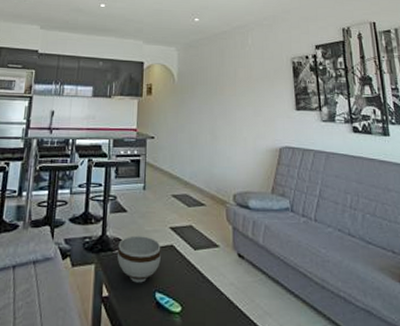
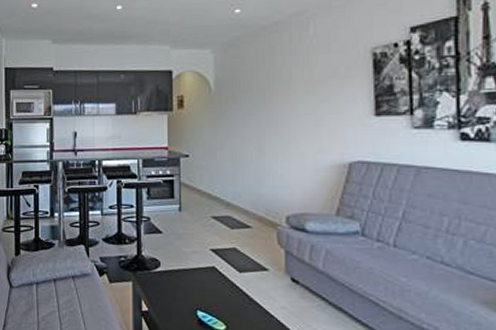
bowl: present [116,235,161,283] -> none [154,256,201,301]

